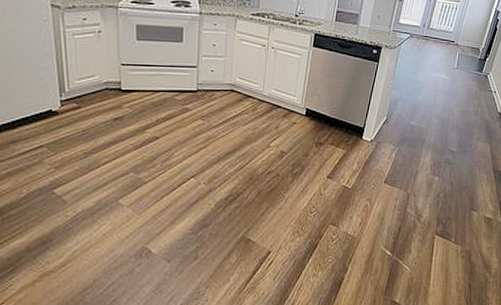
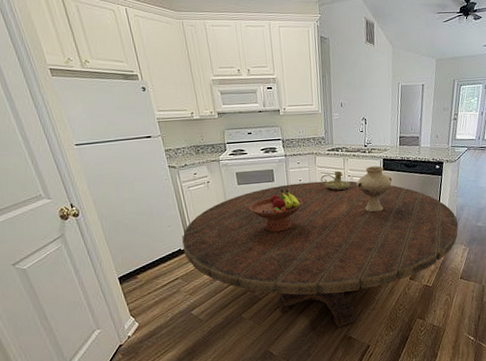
dining table: none [55,47,390,227] -> present [182,181,459,327]
fruit bowl: none [147,53,215,104] -> present [249,189,304,233]
candle holder: none [239,40,274,63] -> present [321,170,351,190]
vase: none [279,40,323,95] -> present [355,166,393,213]

